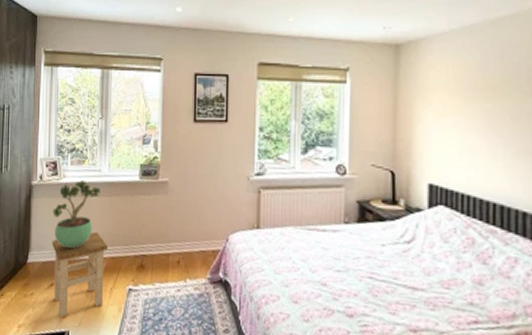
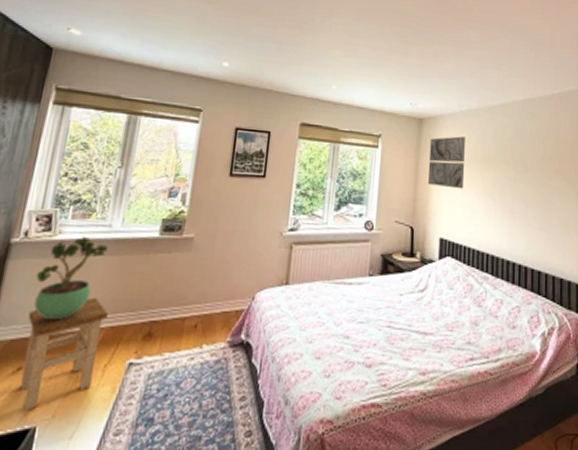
wall art: none [409,62,460,126] -> present [427,136,466,189]

